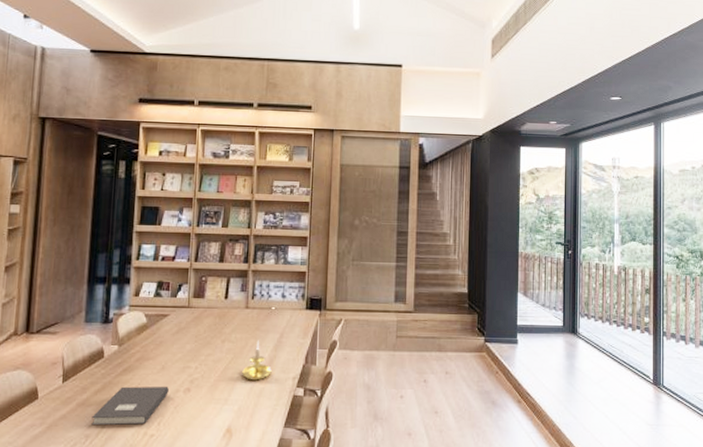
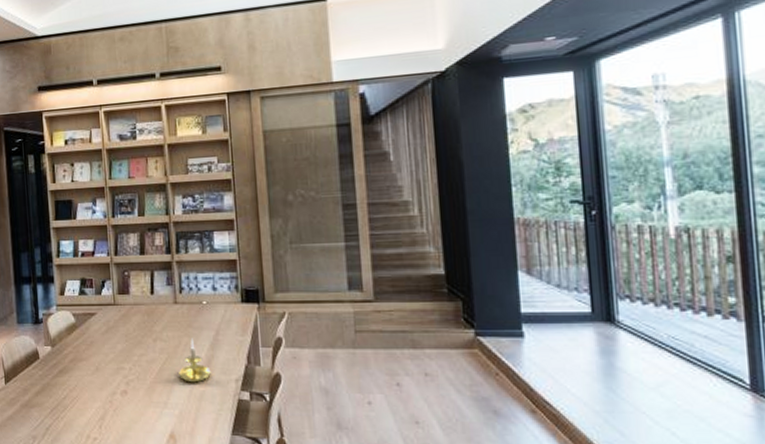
book: present [91,386,169,426] -> none [36,388,106,428]

